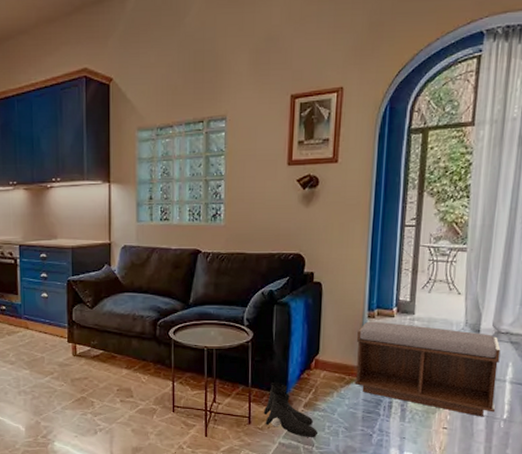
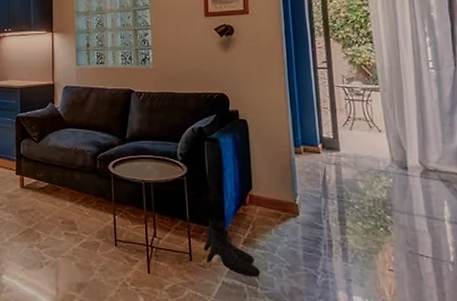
bench: present [354,321,501,417] -> none [287,157,439,259]

